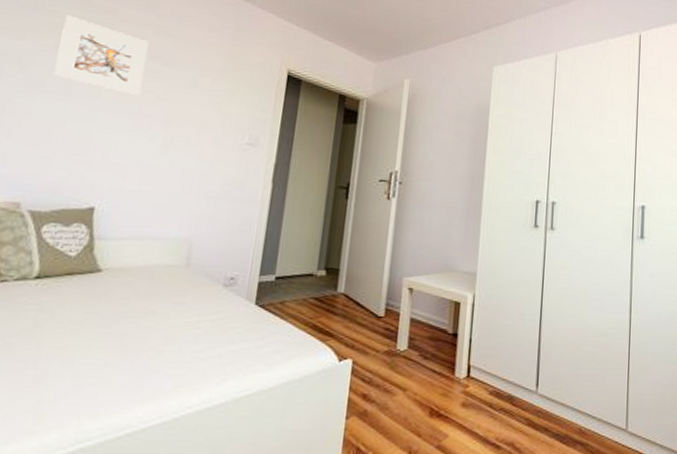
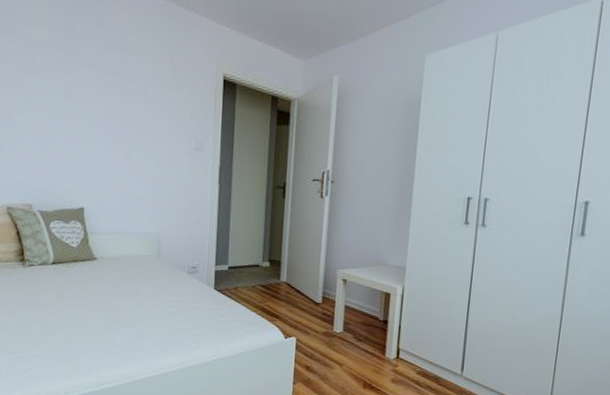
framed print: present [53,15,149,95] -> none [35,36,104,108]

